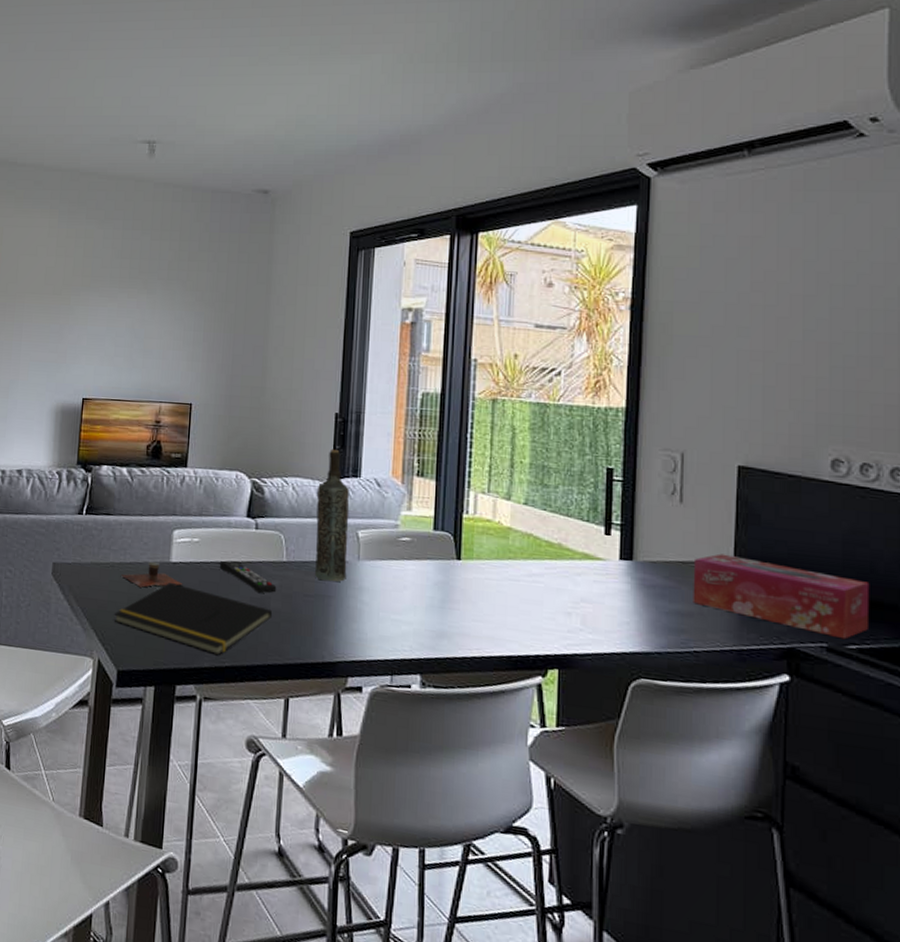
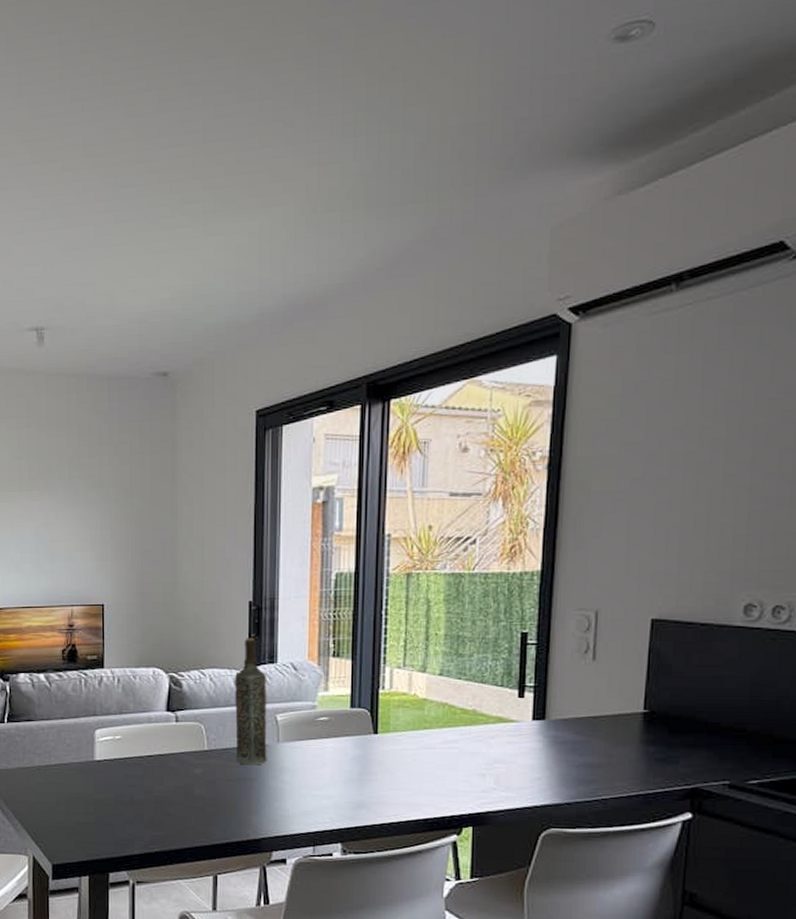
notepad: present [114,582,273,656] -> none [44,779,197,843]
cup: present [121,561,183,588] -> none [48,761,109,787]
remote control: present [219,560,277,594] -> none [142,754,200,782]
tissue box: present [693,553,870,640] -> none [602,706,774,776]

